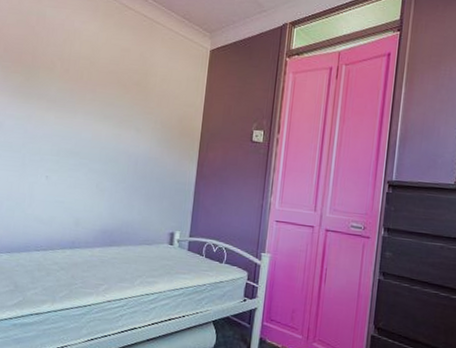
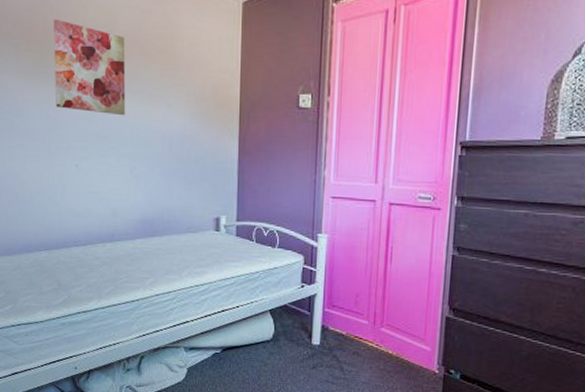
wall art: none [34,48,105,136] -> present [54,18,126,116]

